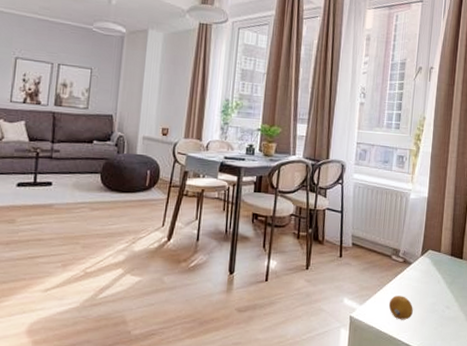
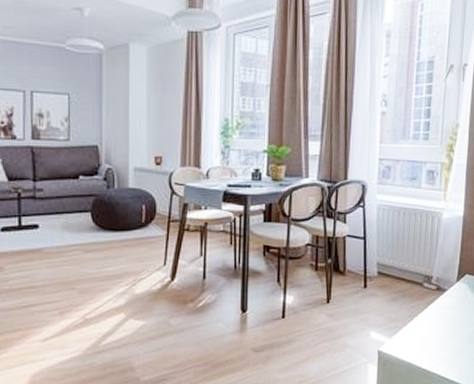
fruit: present [388,295,413,320] -> none [421,326,449,352]

